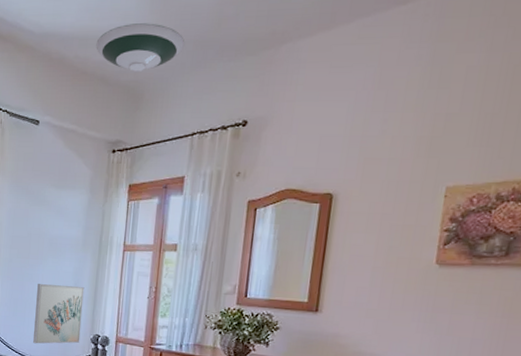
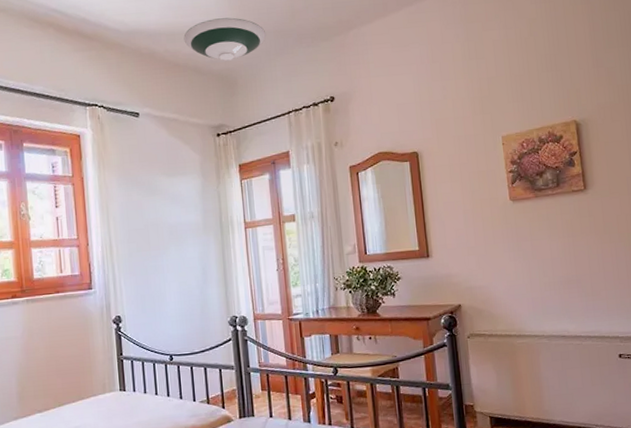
wall art: present [33,284,85,344] -> none [164,269,218,338]

